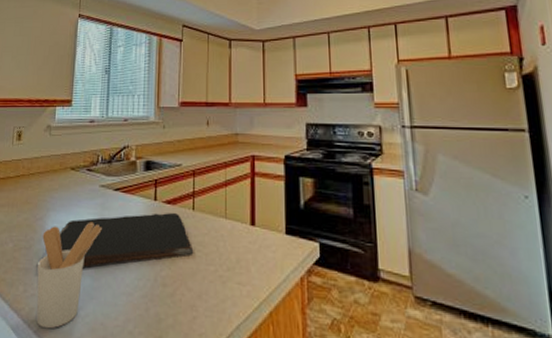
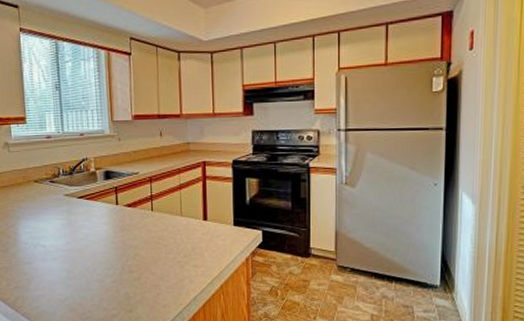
utensil holder: present [36,222,102,329] -> none [16,226,71,312]
cutting board: present [59,213,194,267] -> none [31,214,155,263]

